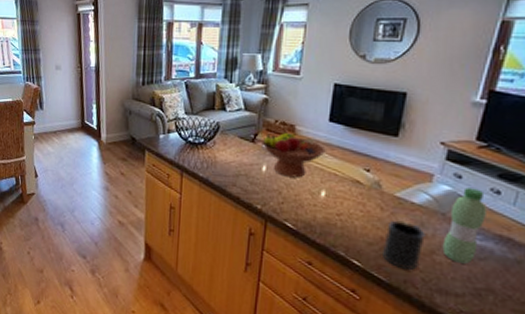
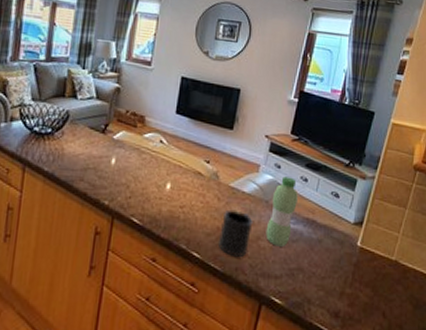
fruit bowl: present [262,132,326,178] -> none [112,123,172,171]

